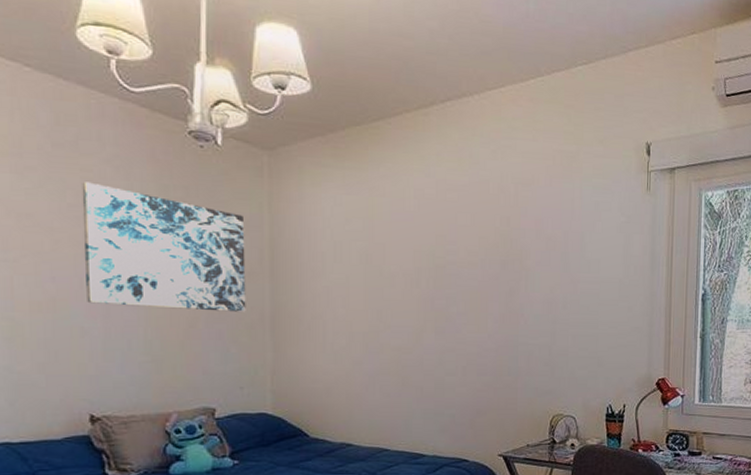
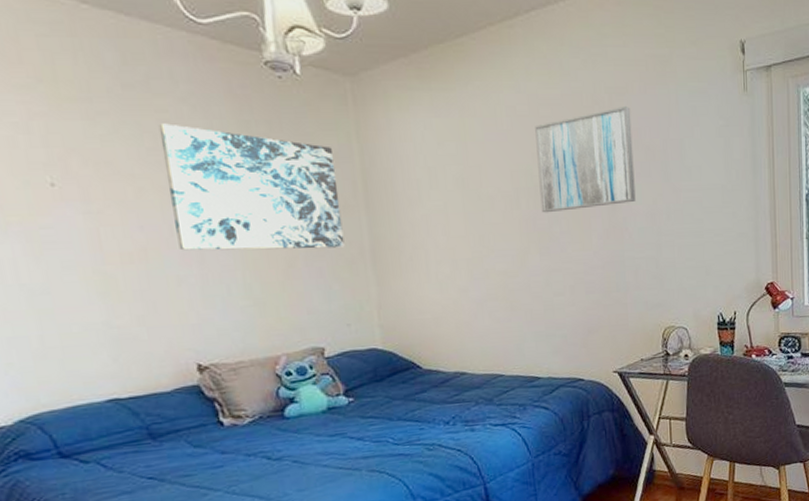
wall art: none [440,197,535,294] -> present [535,107,636,213]

